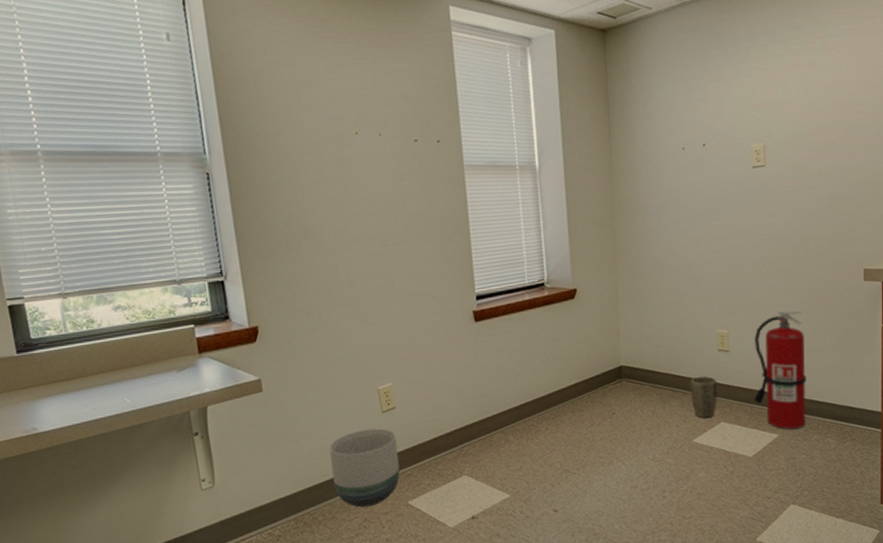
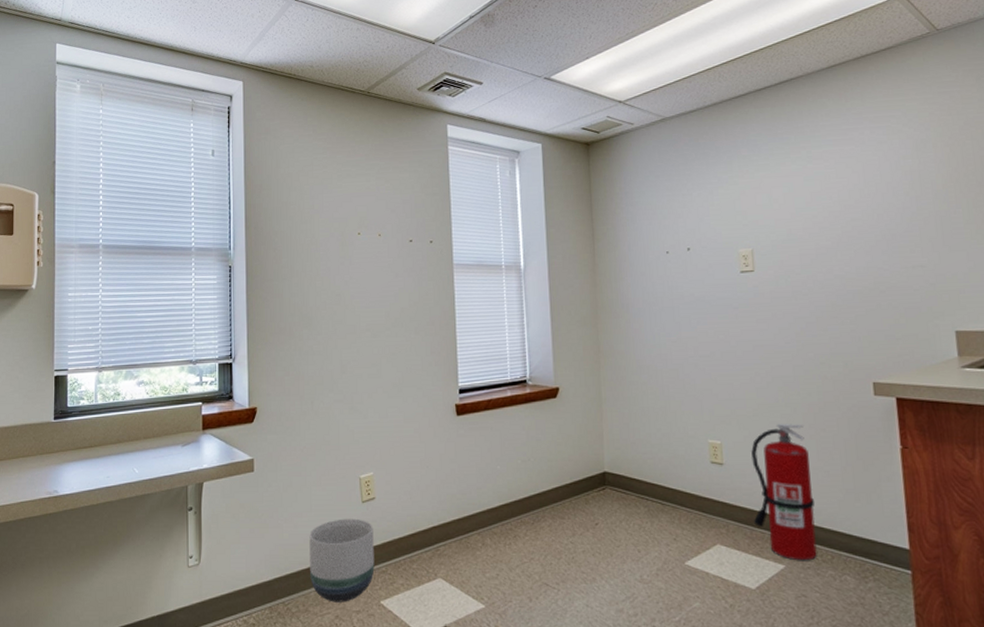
plant pot: present [691,375,718,419] -> none [681,489,712,538]

